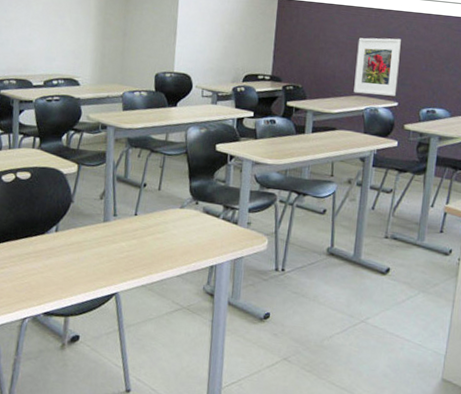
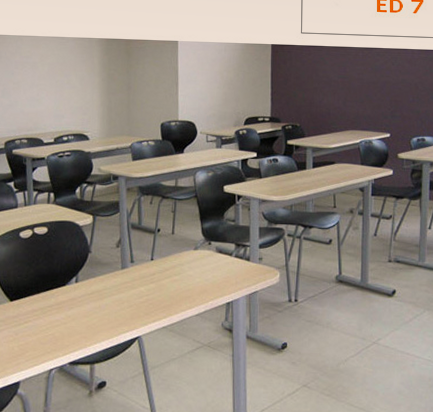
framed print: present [353,38,401,96] -> none [348,74,388,128]

